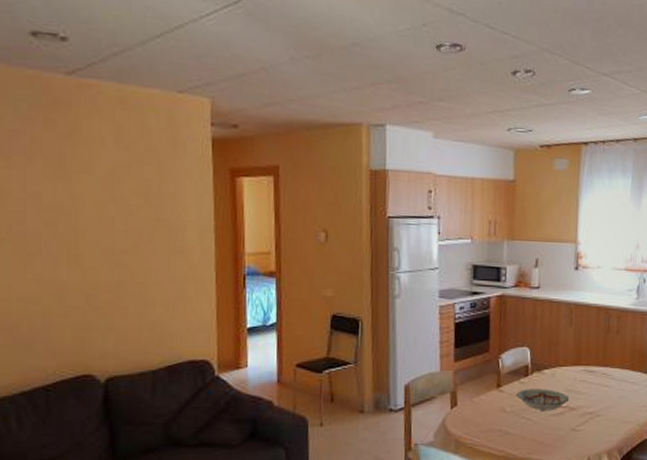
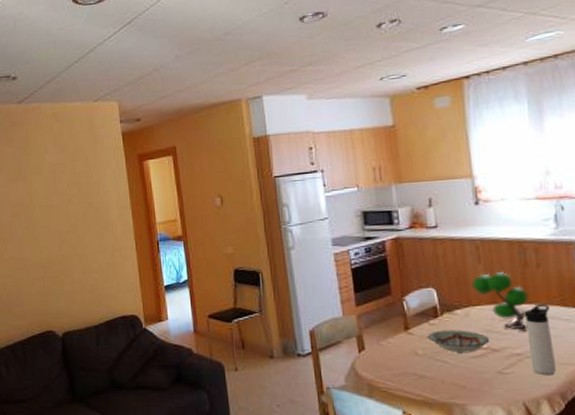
plant: none [561,336,607,391] -> present [472,272,529,331]
thermos bottle: none [599,367,622,432] -> present [525,303,557,375]

